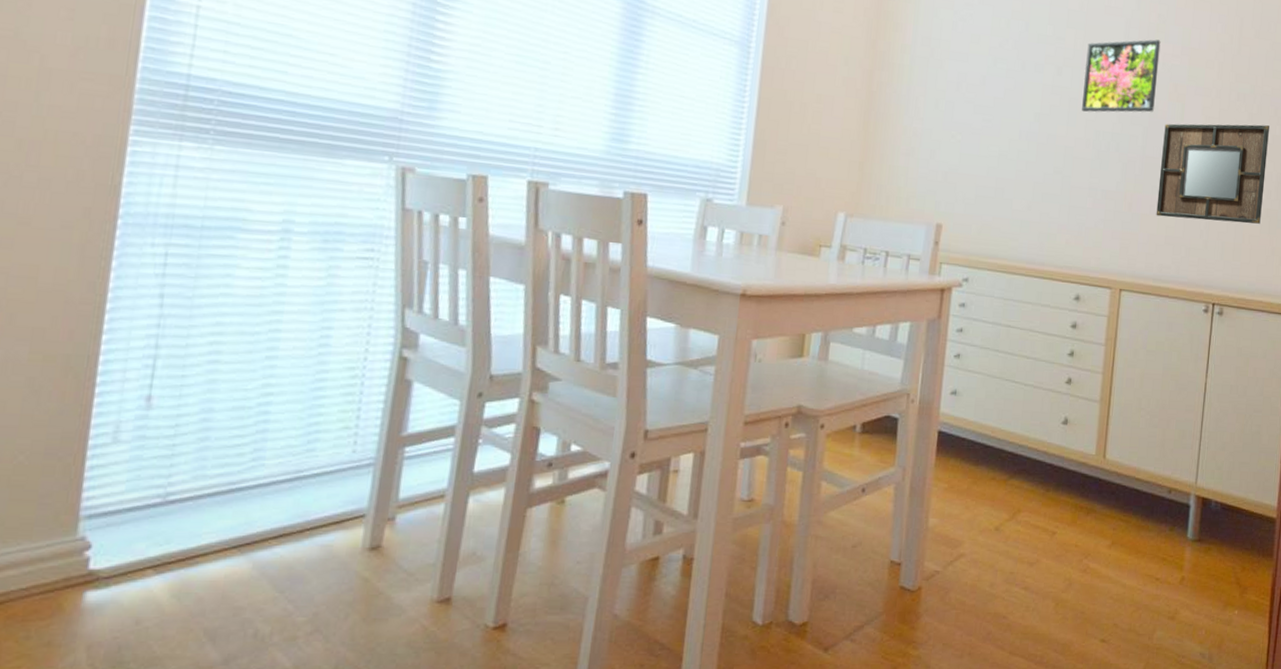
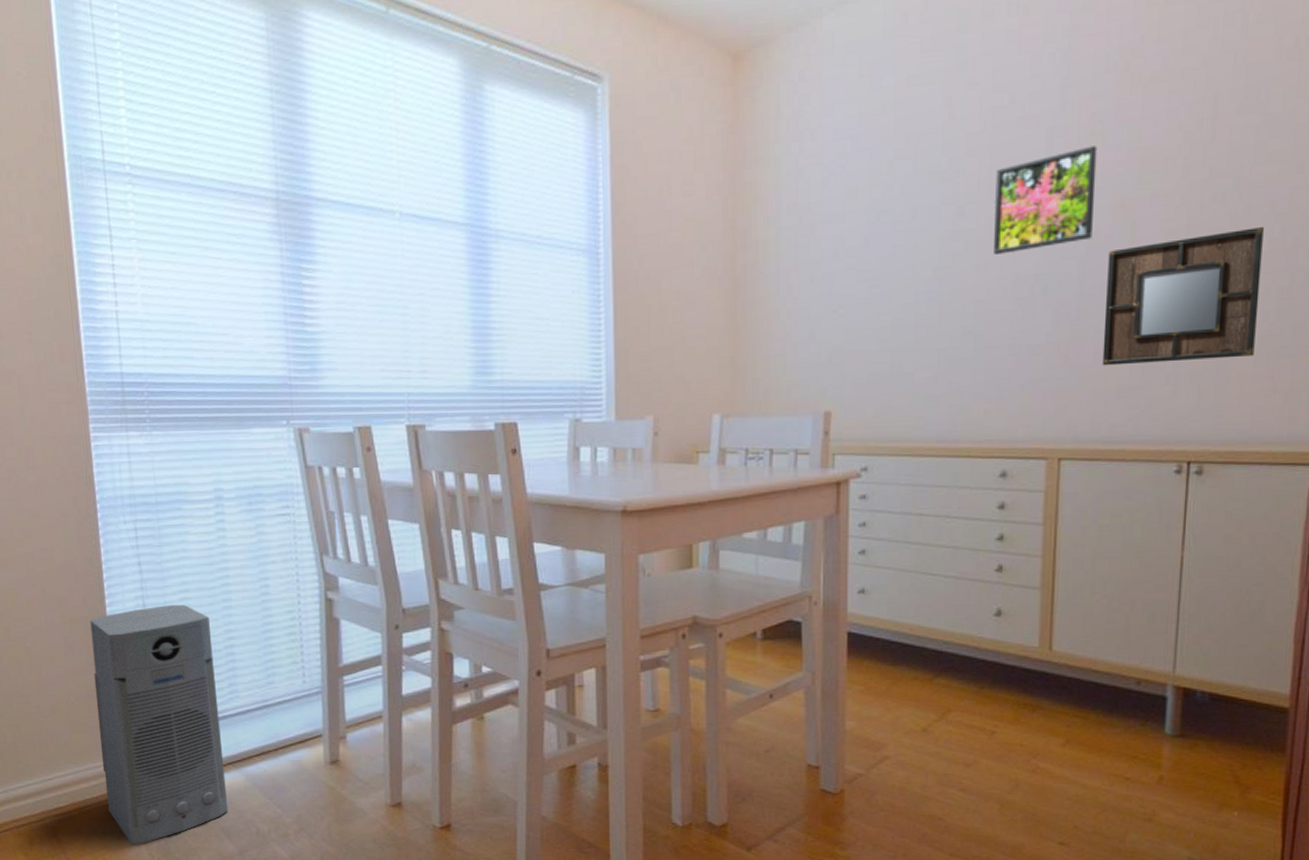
air purifier: none [40,348,244,654] -> present [90,604,229,845]

